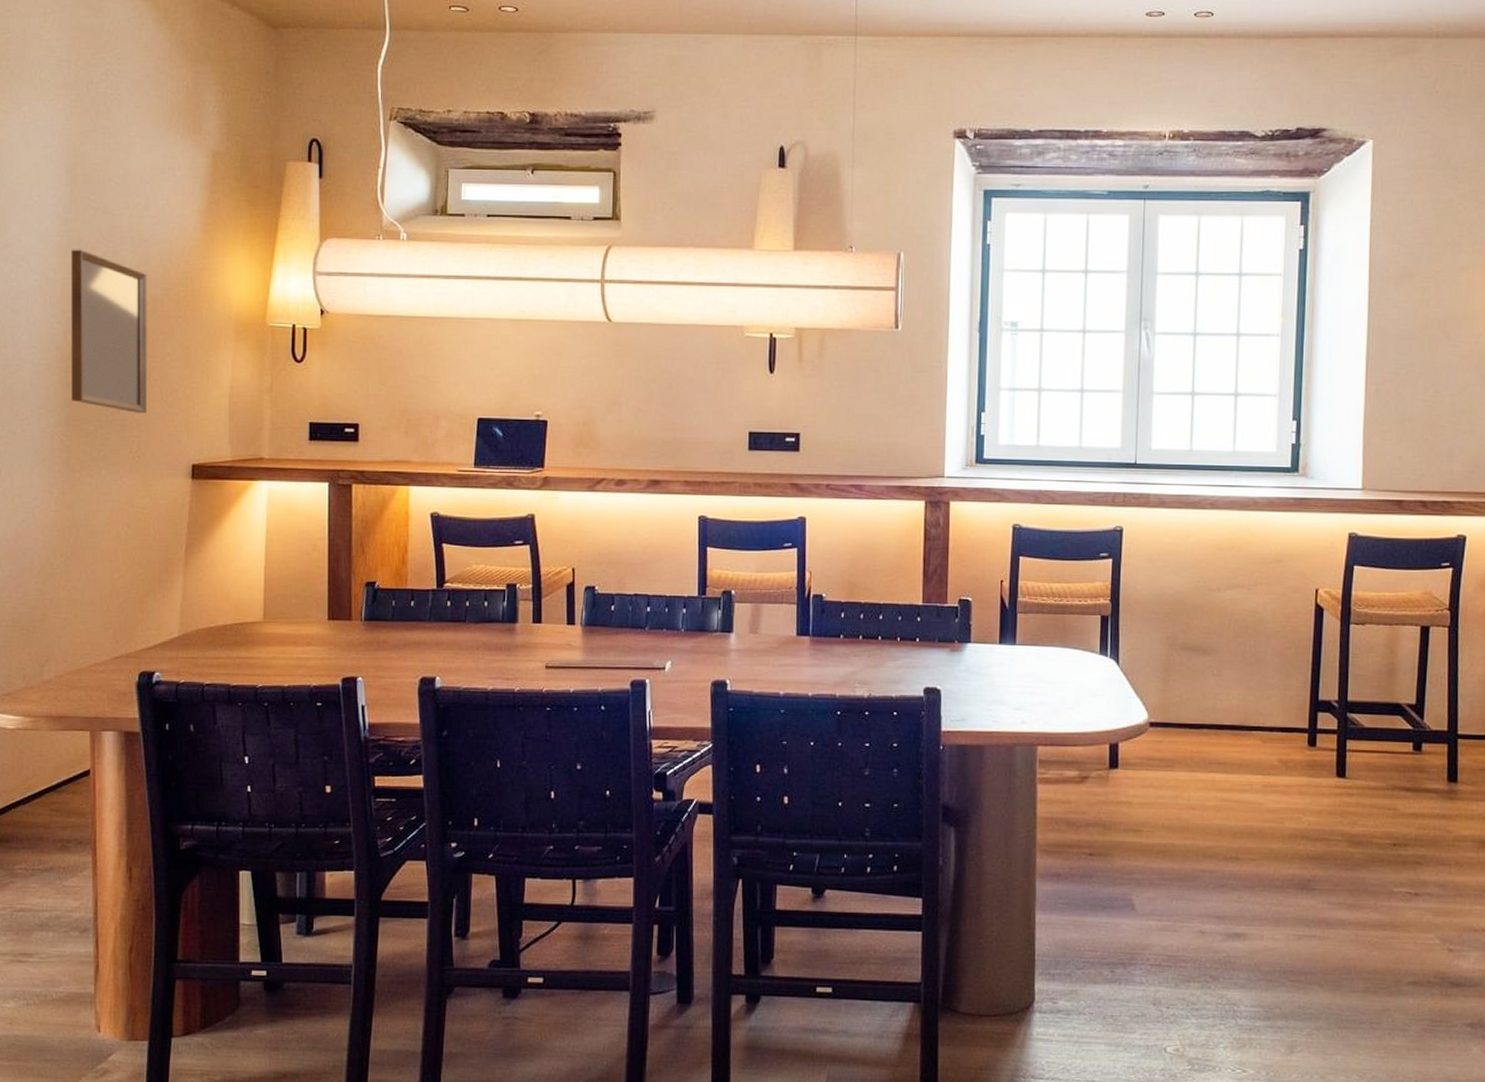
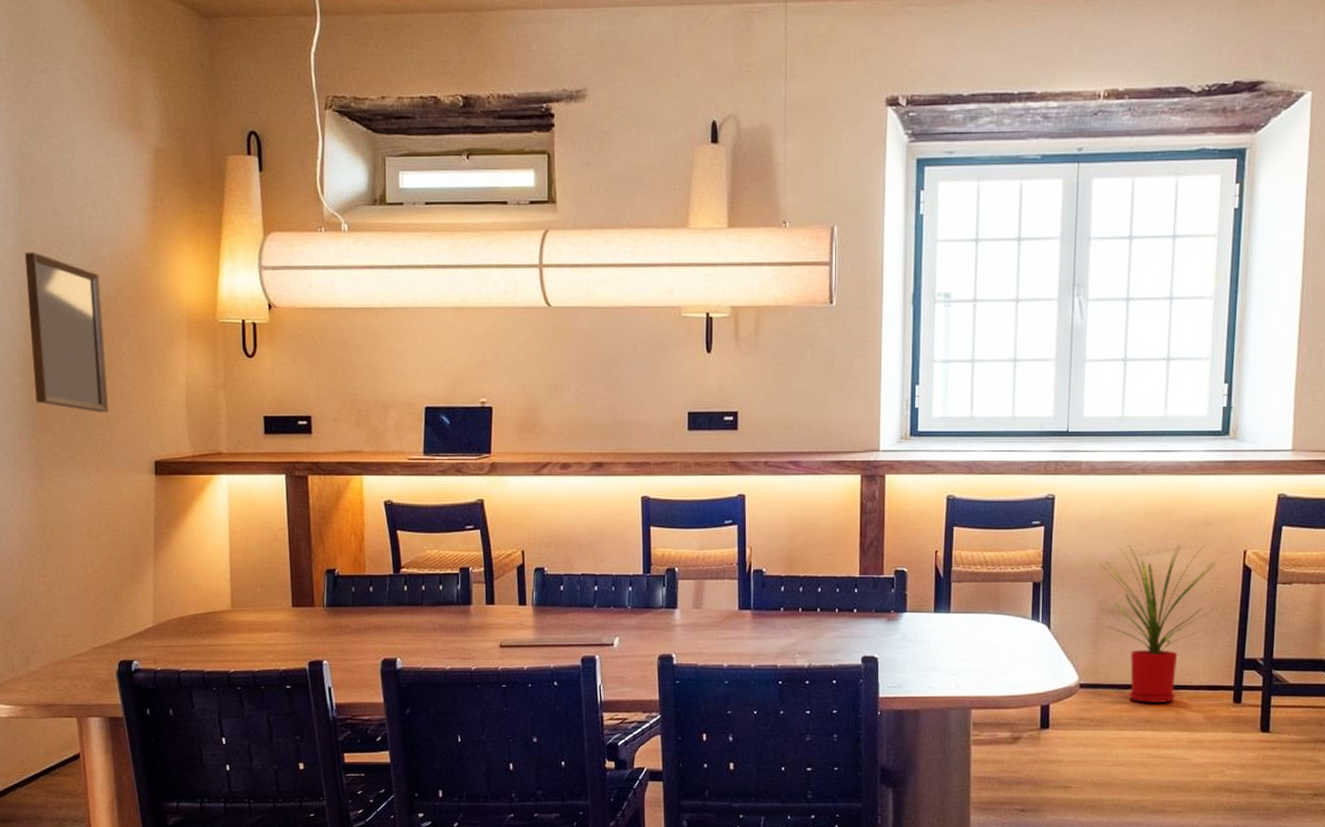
house plant: none [1168,581,1294,745] -> present [1099,544,1221,704]

